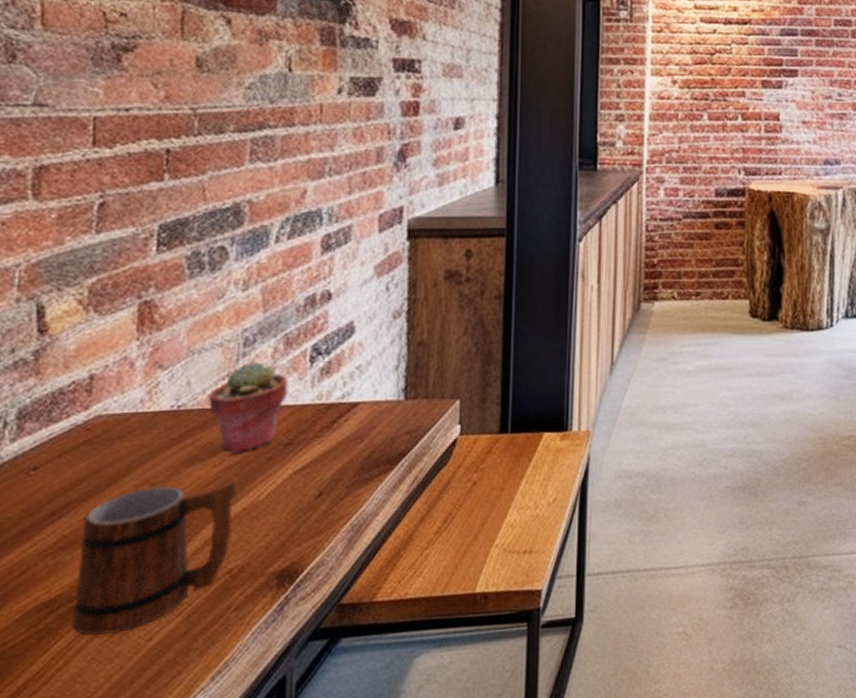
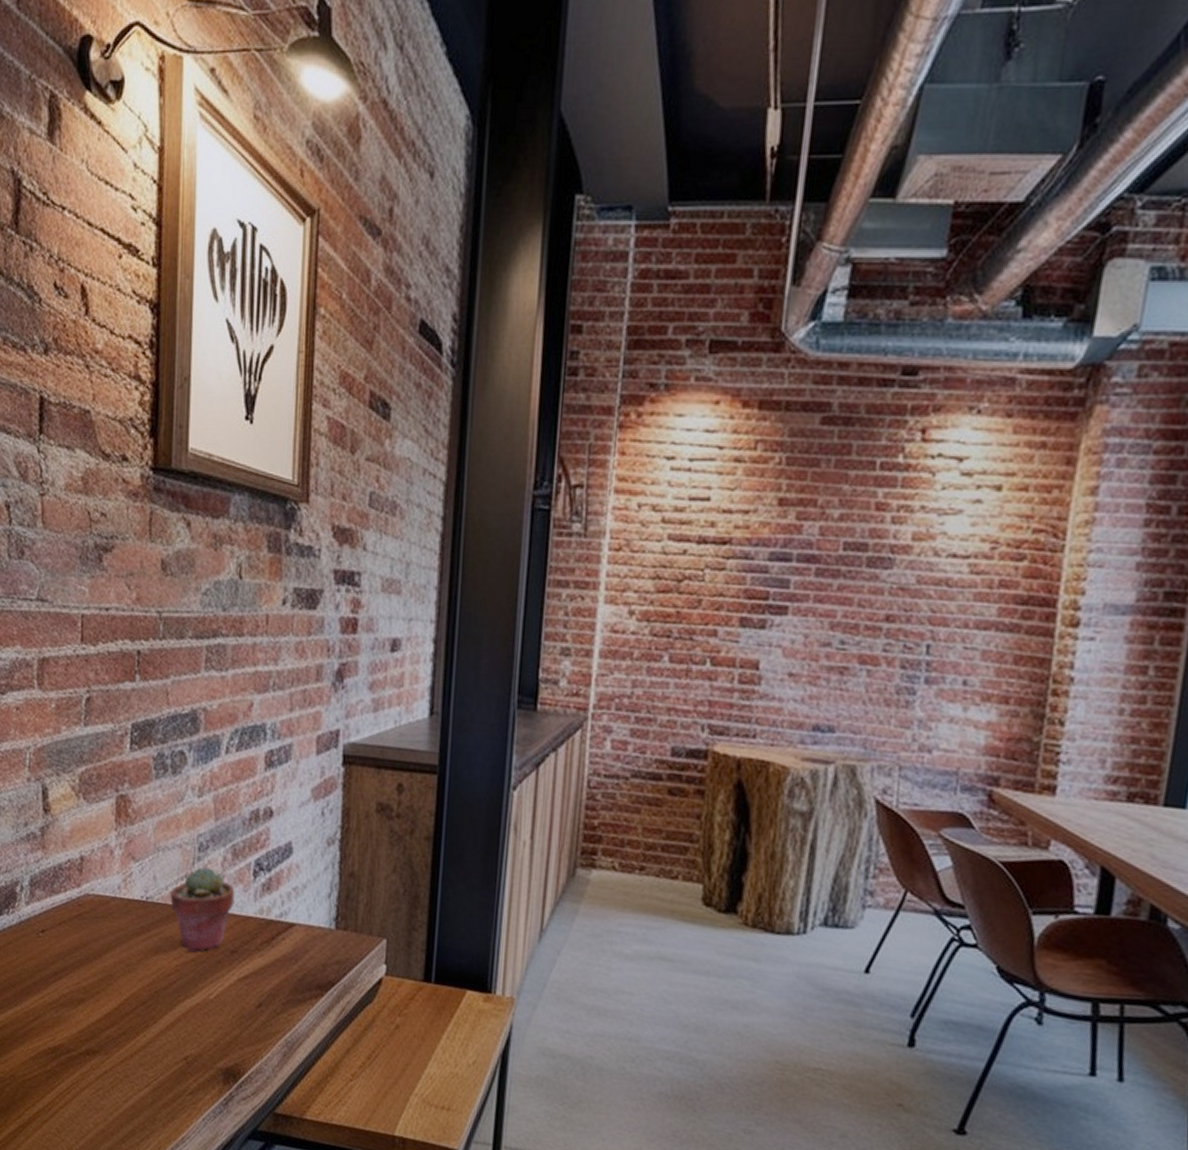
mug: present [71,480,239,636] -> none [70,966,194,1090]

